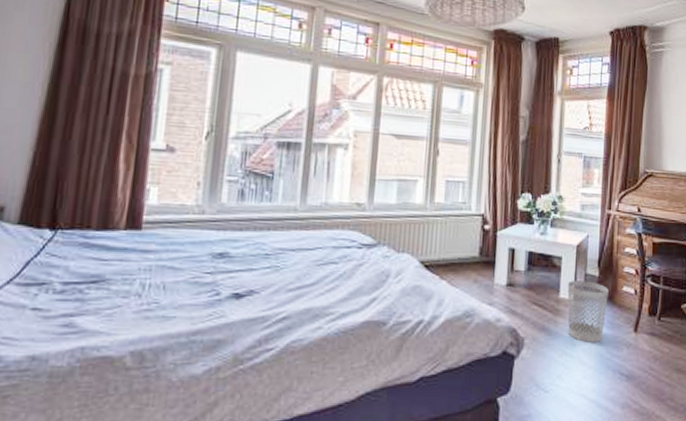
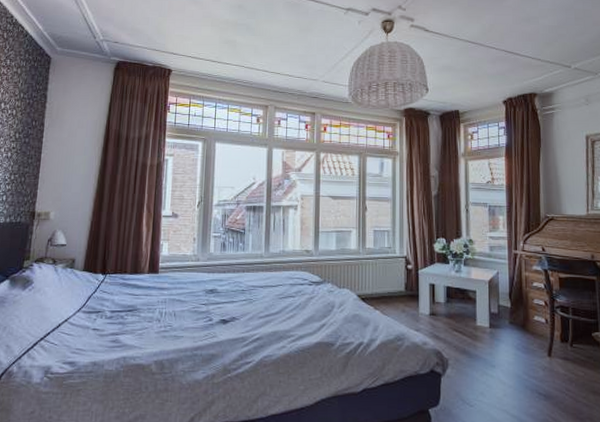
wastebasket: present [567,280,609,342] -> none [483,311,521,365]

